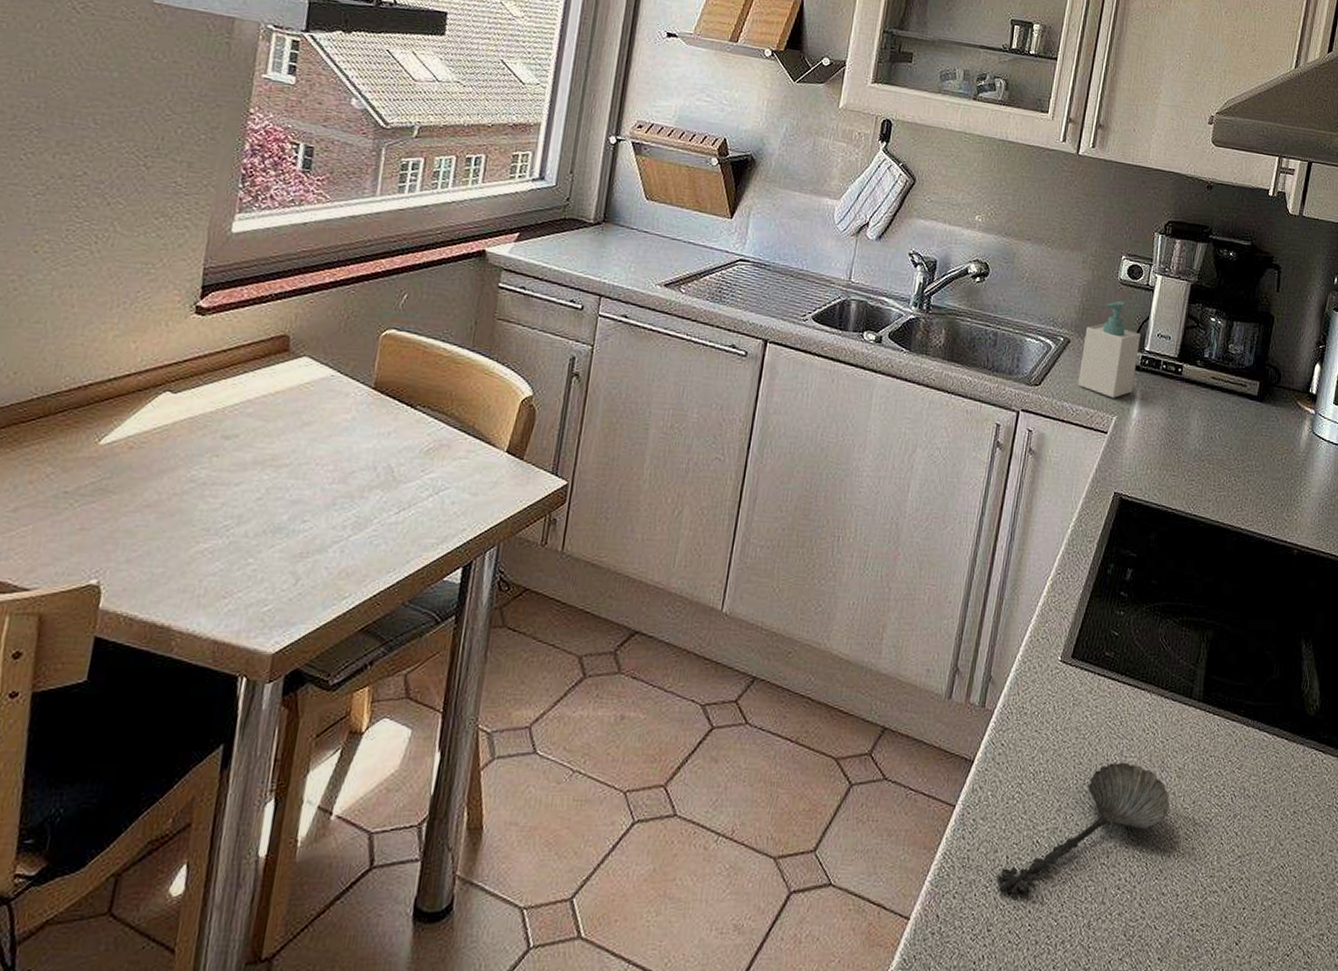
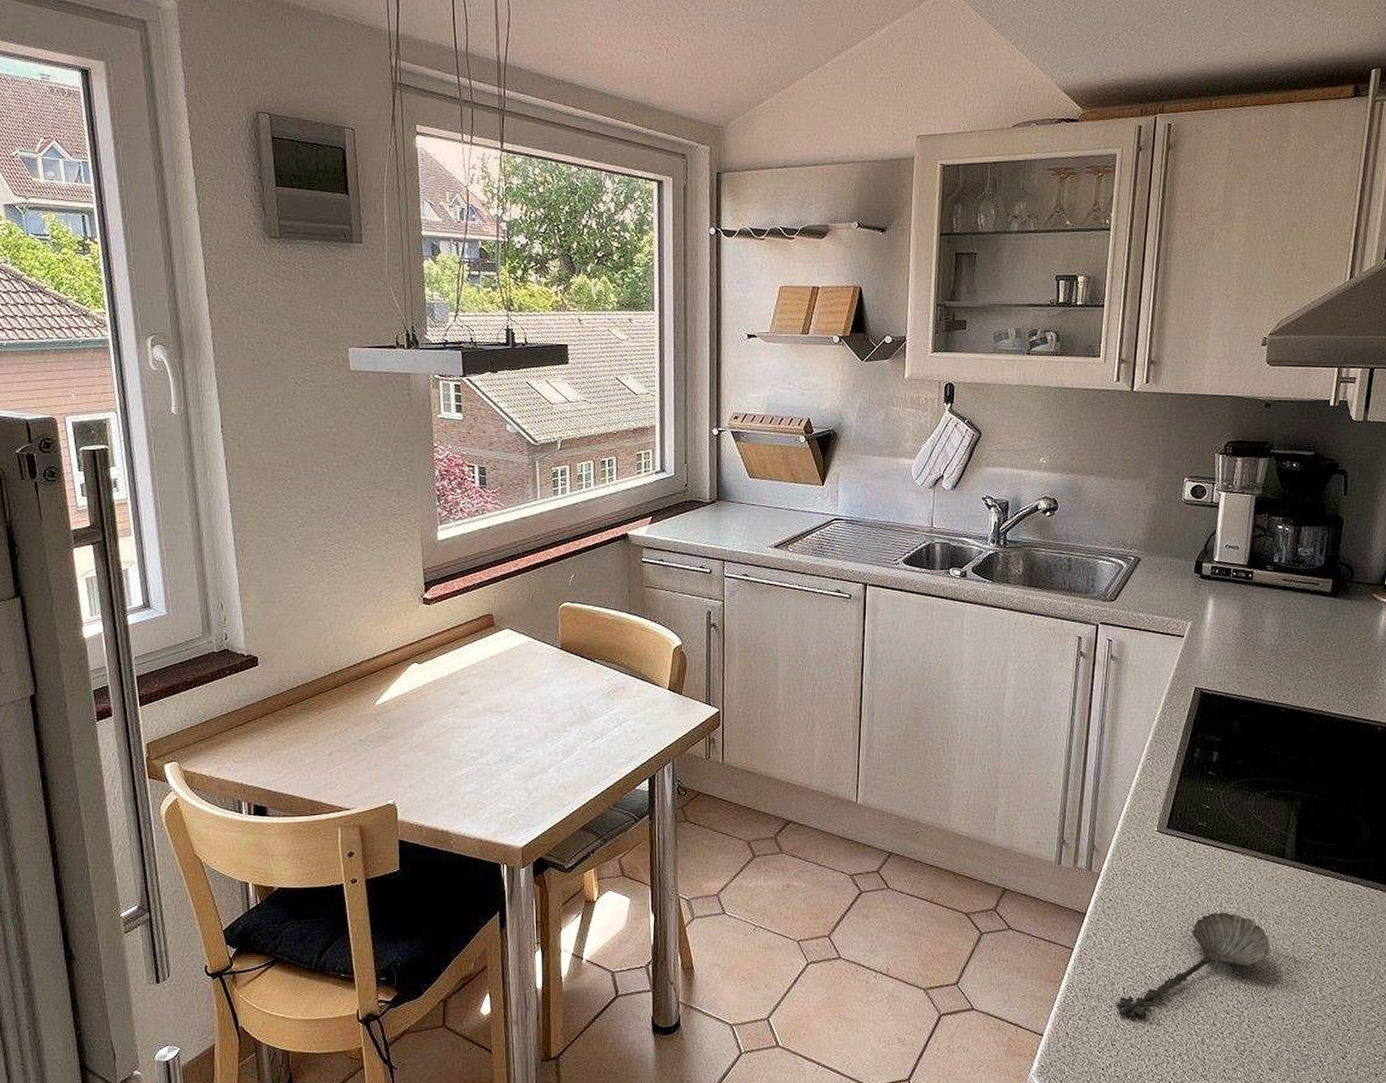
soap bottle: present [1078,300,1140,398] -> none [1152,519,1208,606]

